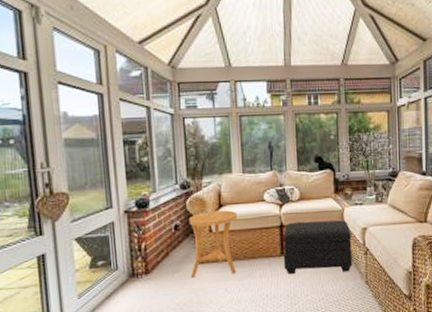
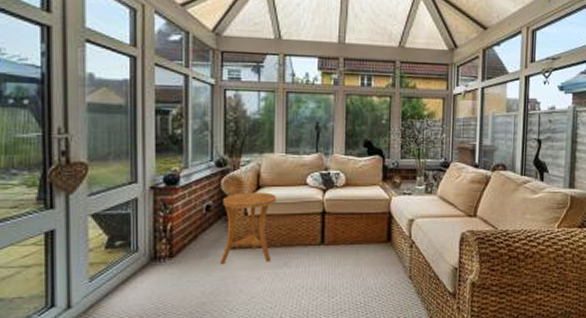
ottoman: present [282,220,353,274] -> none [323,209,397,265]

